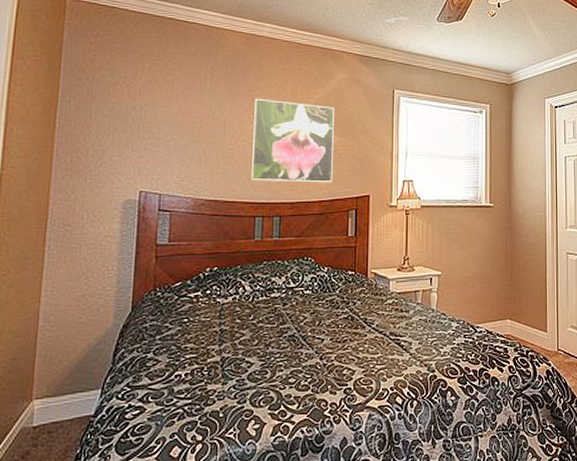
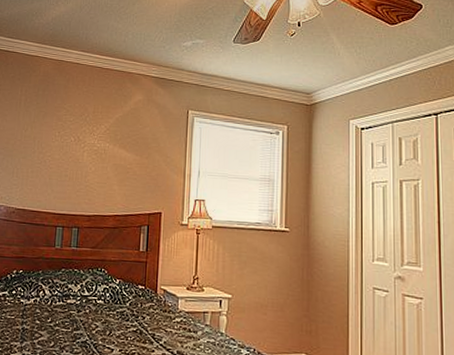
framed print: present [250,98,334,183] -> none [54,118,131,199]

